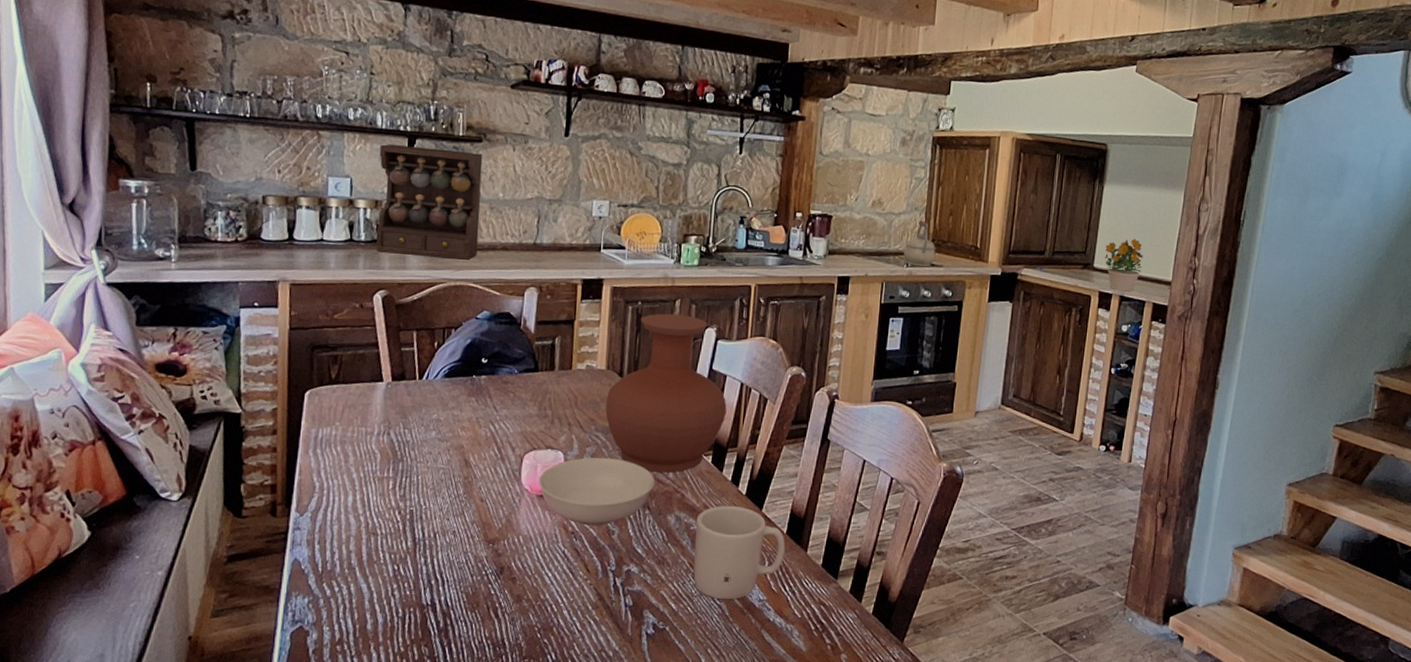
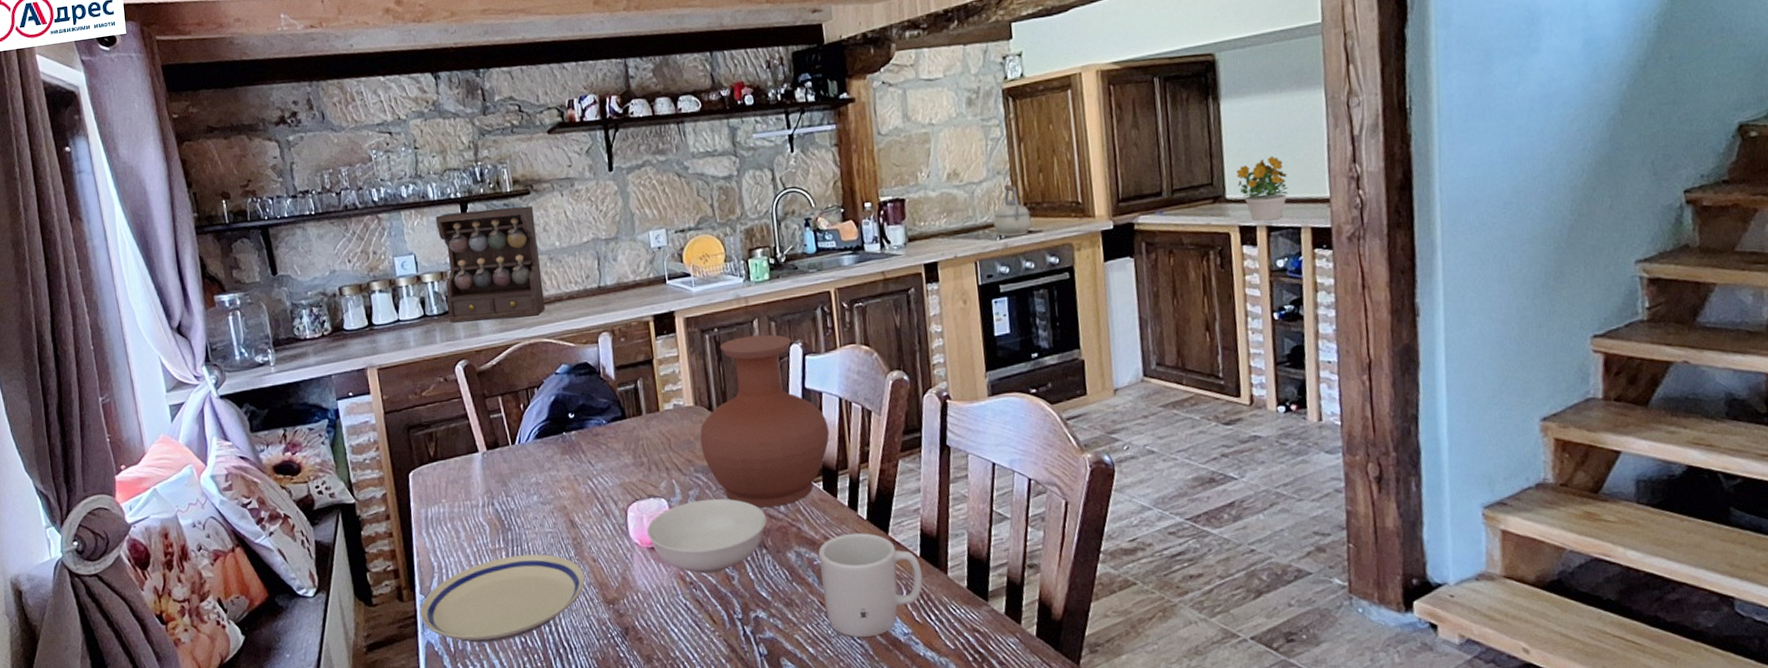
plate: none [292,486,470,566] -> present [420,554,585,643]

